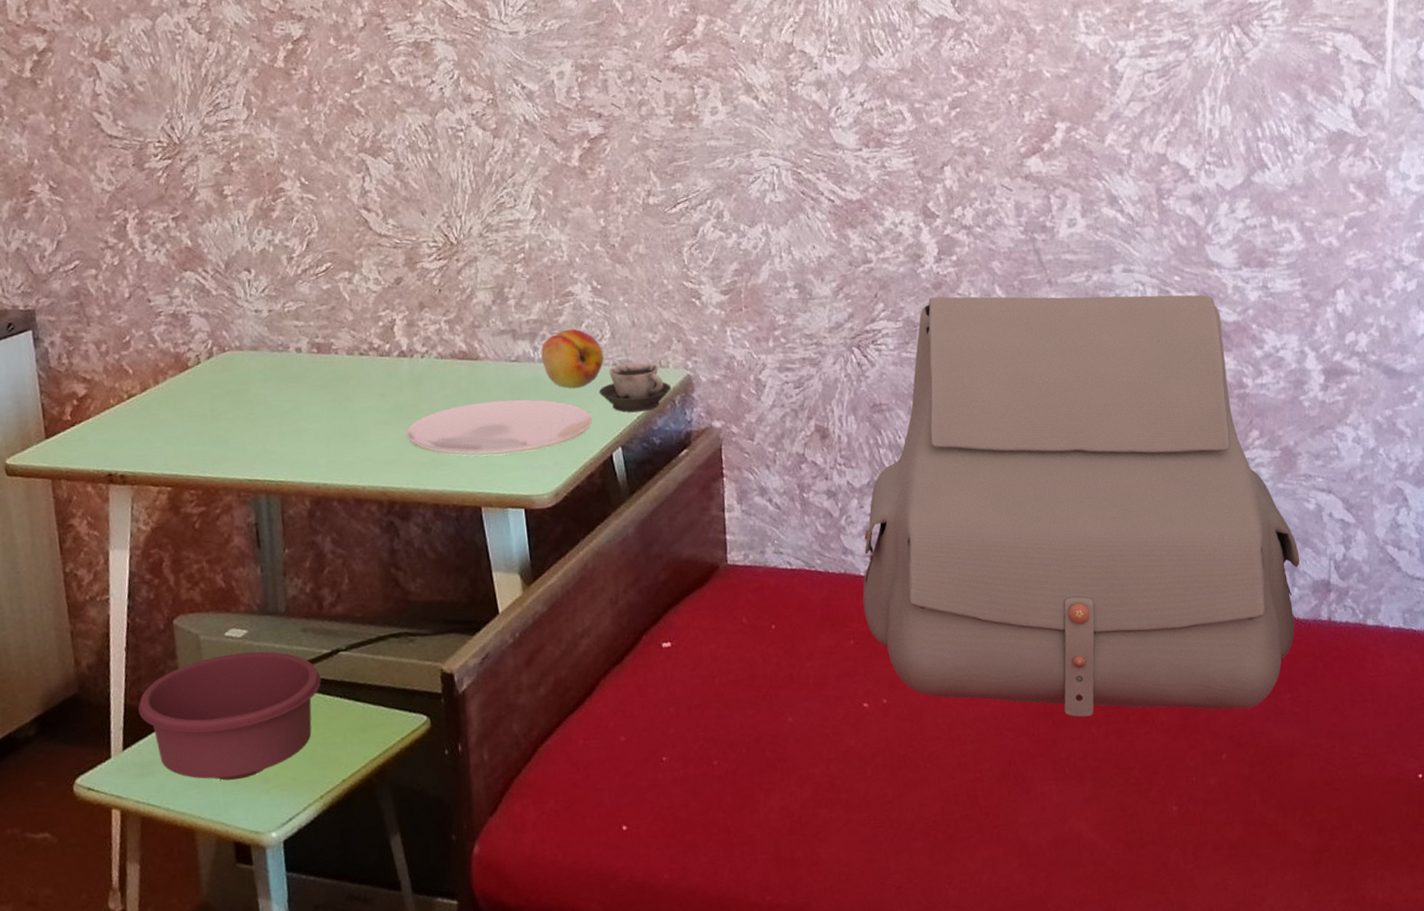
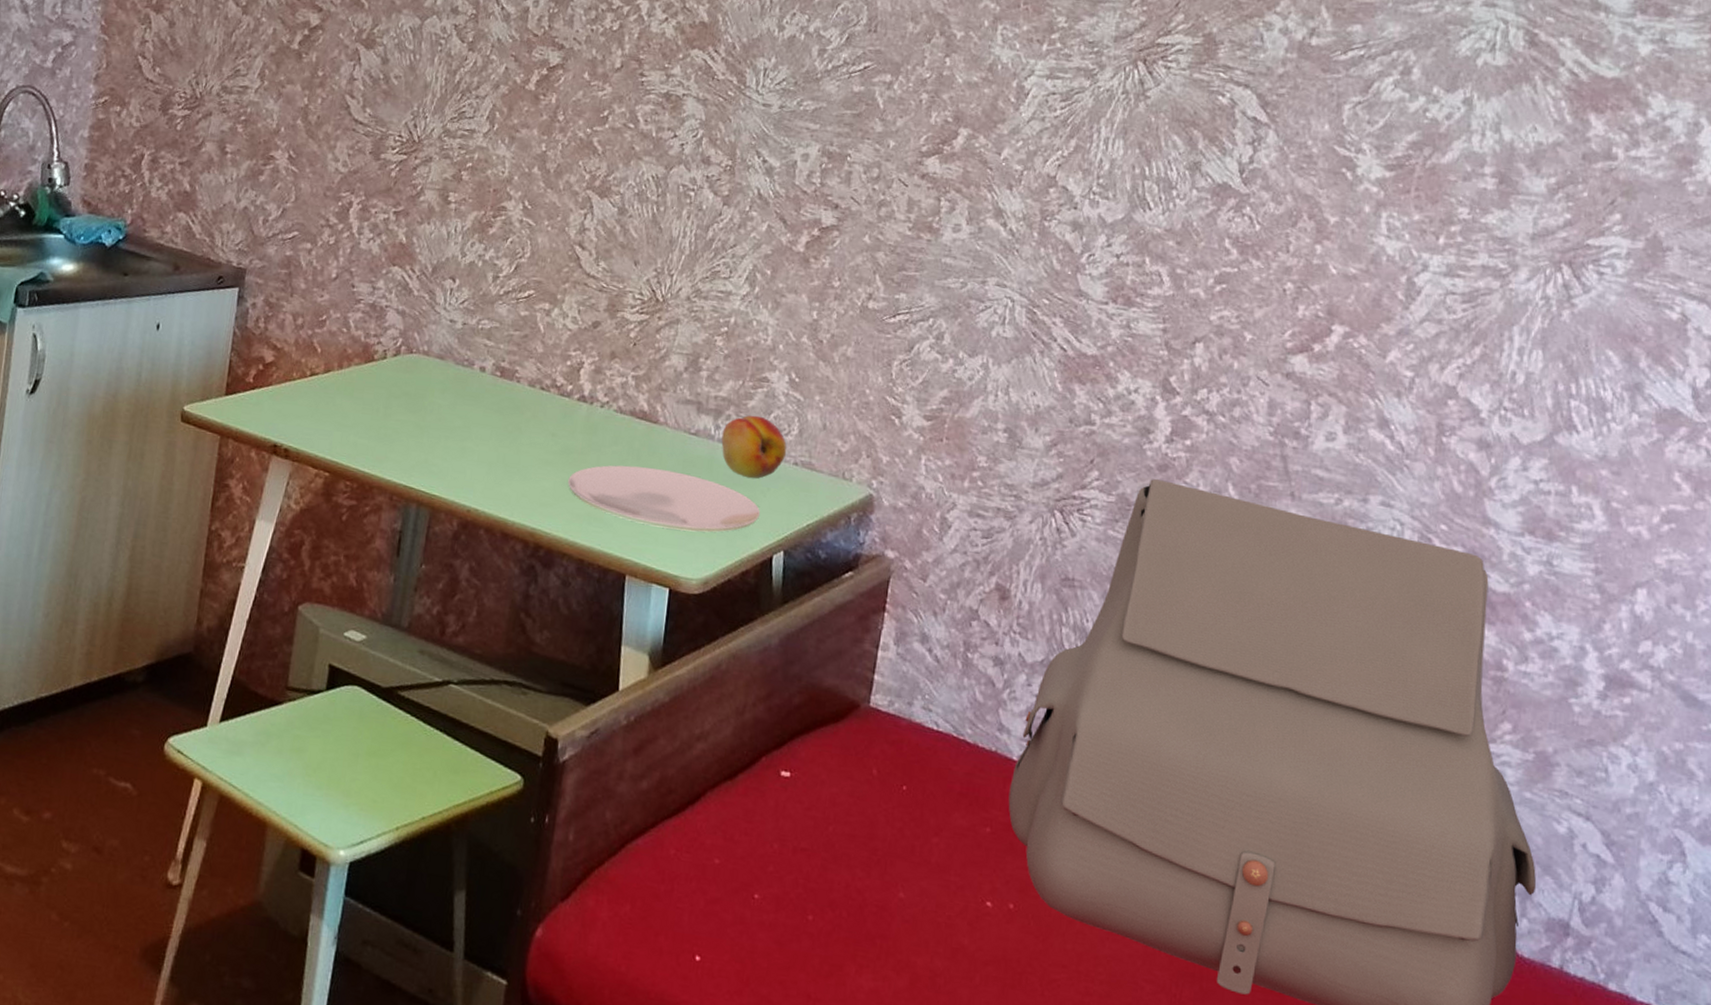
bowl: present [138,651,321,781] -> none [243,653,426,786]
cup: present [599,362,672,413] -> none [772,465,850,521]

